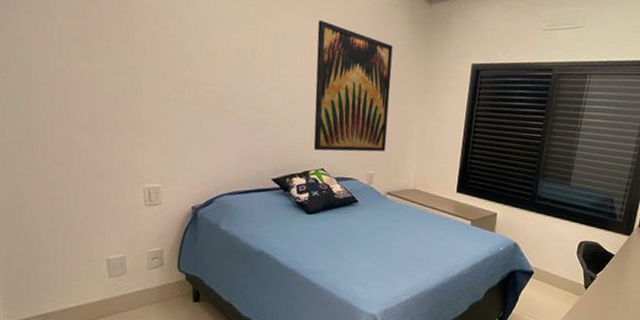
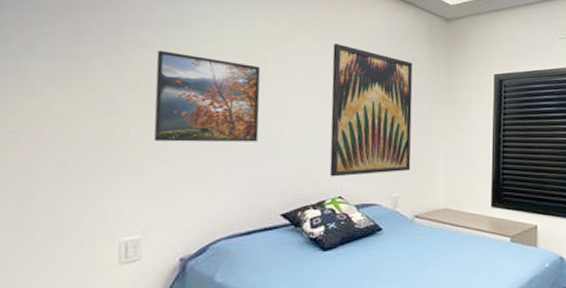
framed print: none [159,15,252,112] -> present [153,50,261,142]

